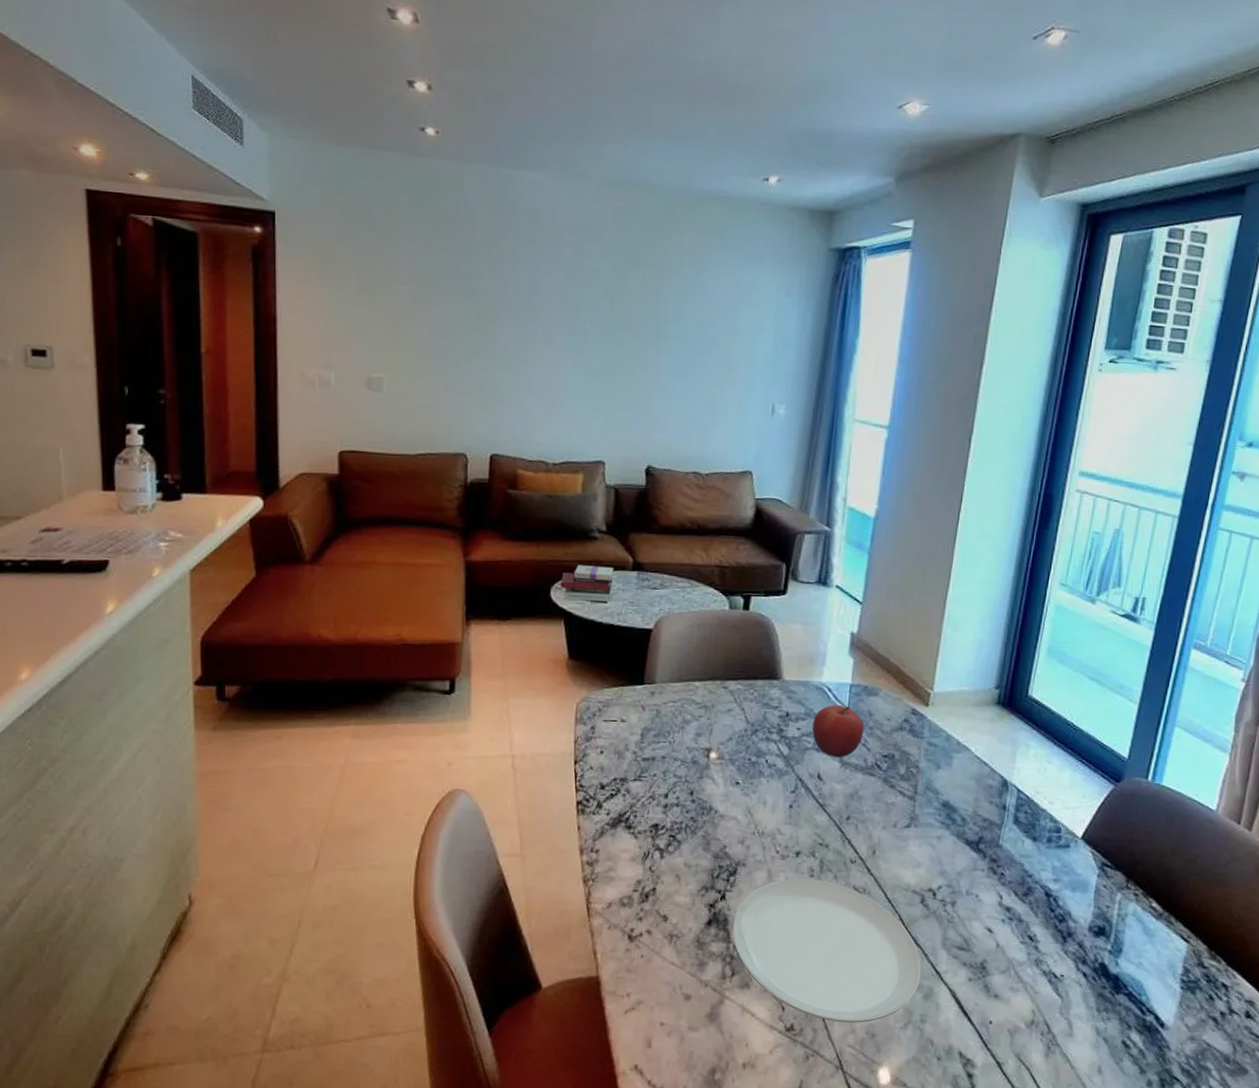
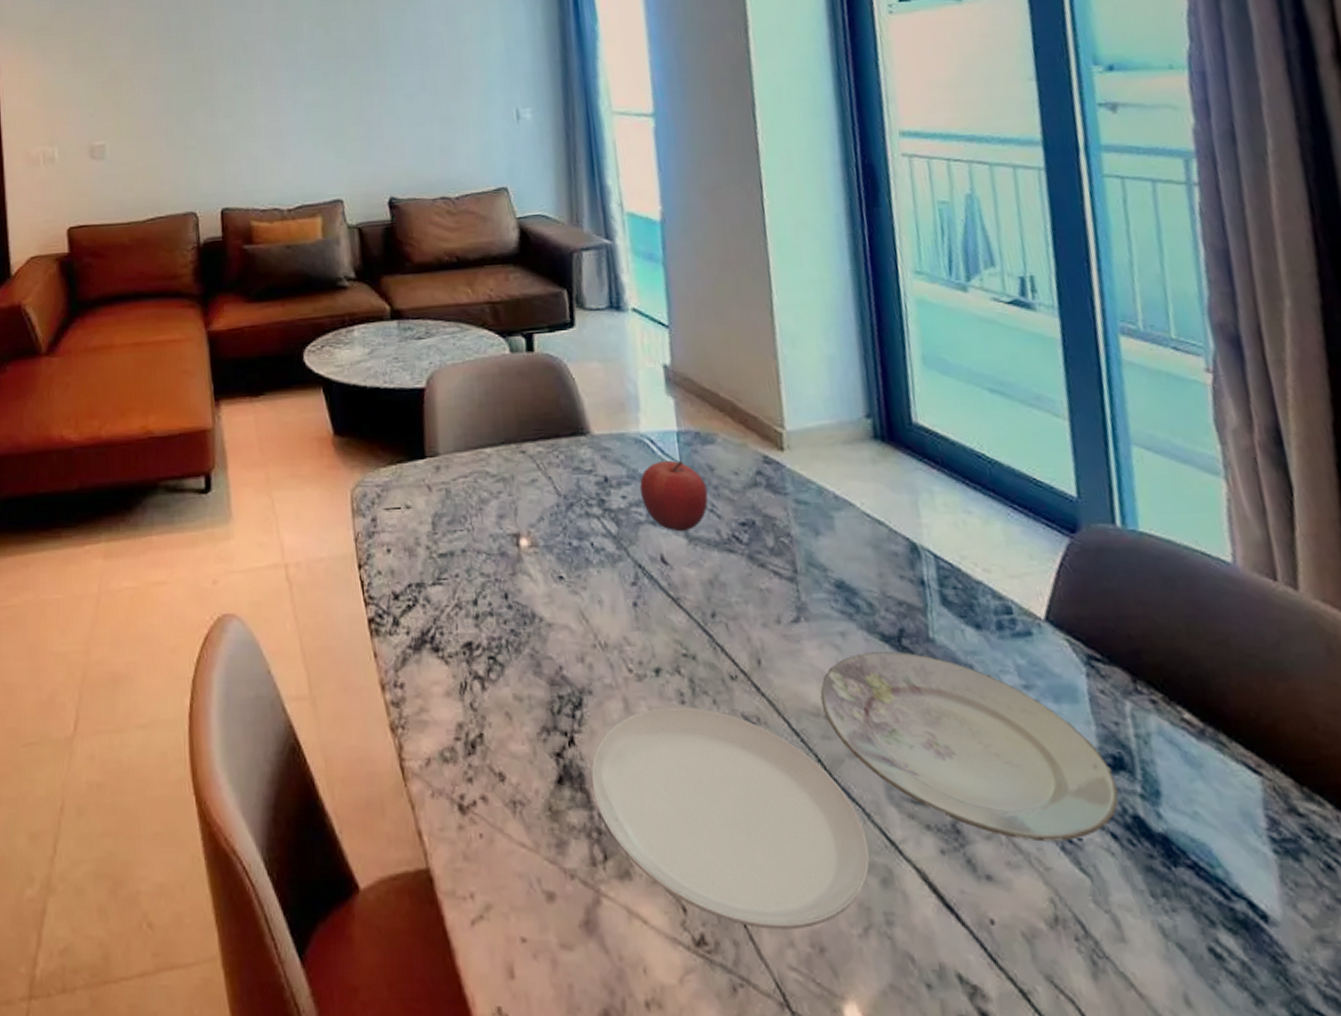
books: present [560,565,614,604] -> none [313,319,374,364]
plate: none [912,851,1096,977] -> present [820,651,1119,842]

